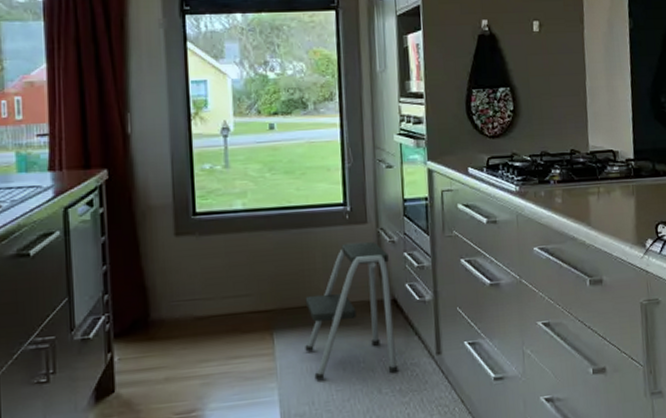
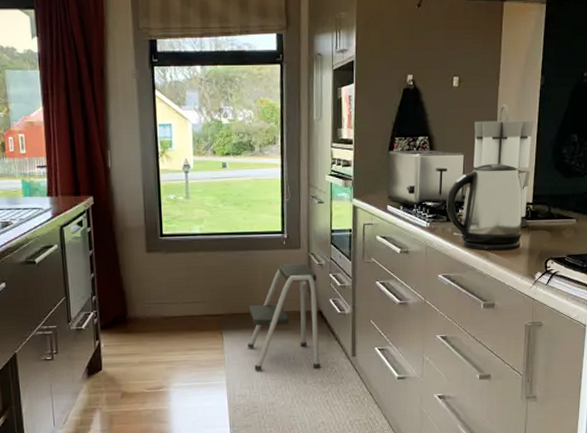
toaster: none [464,102,557,170] -> present [386,150,467,208]
kettle: none [536,115,626,218] -> present [446,164,526,252]
spice rack: none [560,49,632,188] -> present [472,104,534,228]

